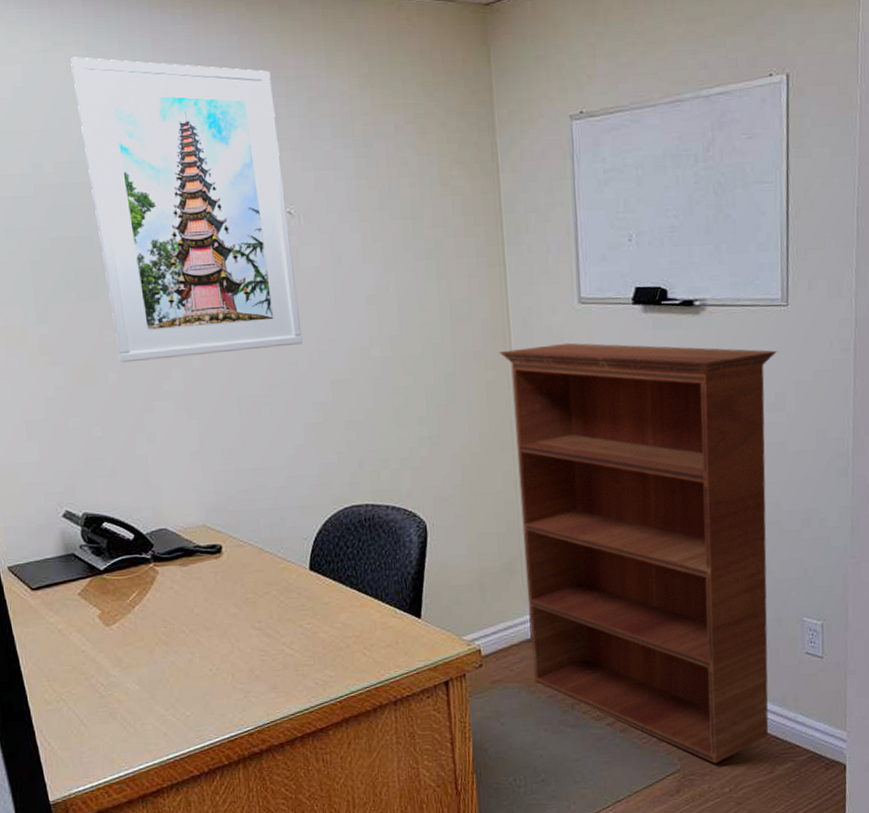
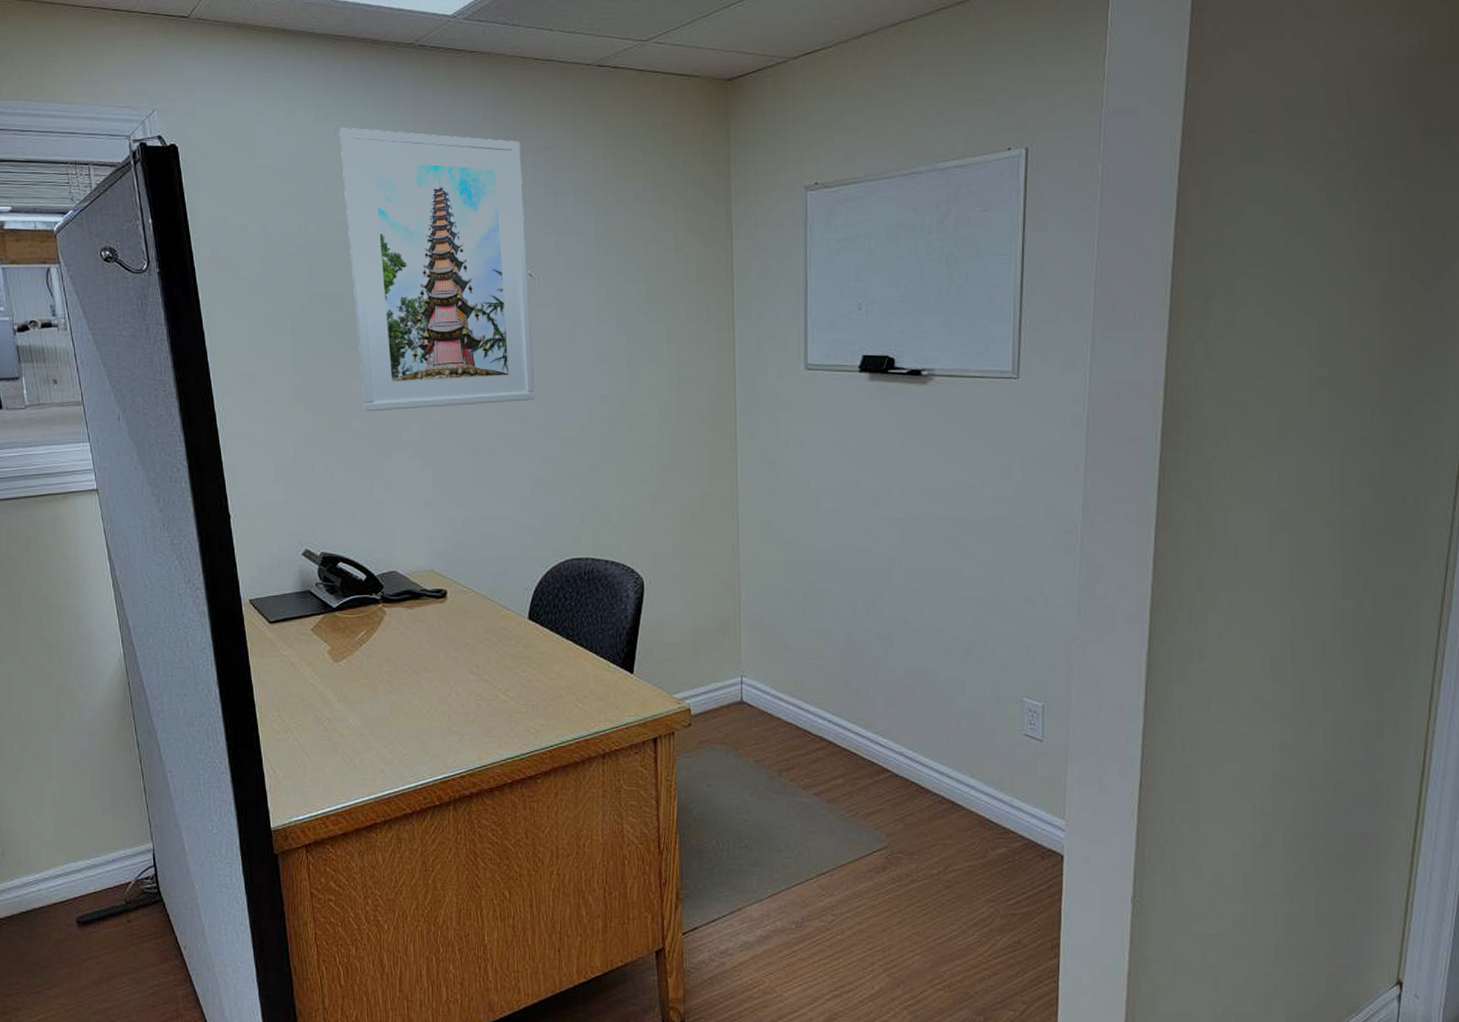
bookcase: present [499,342,778,764] -> none [723,408,1006,844]

